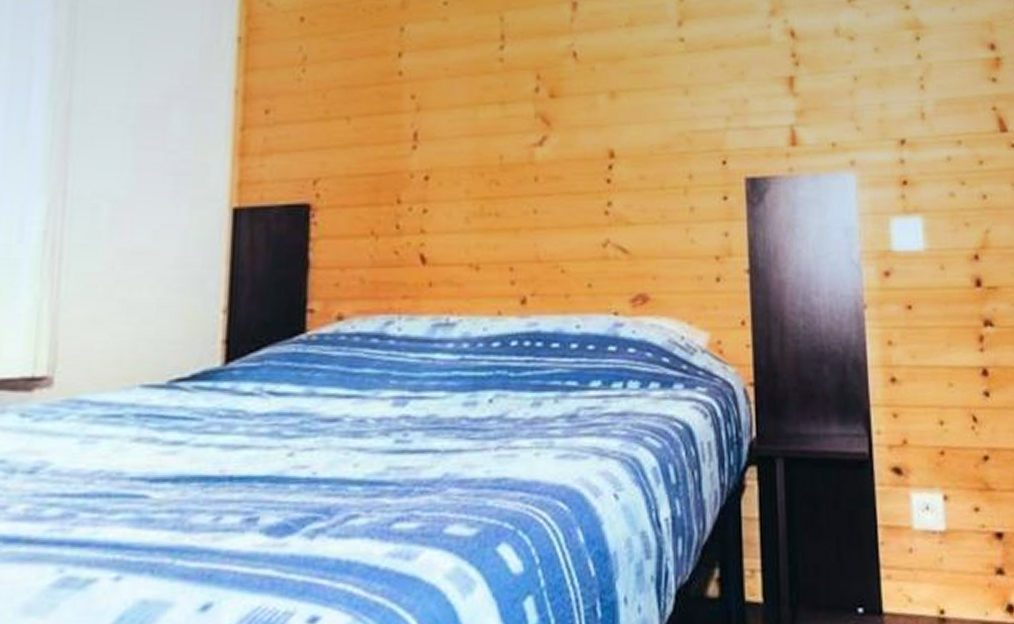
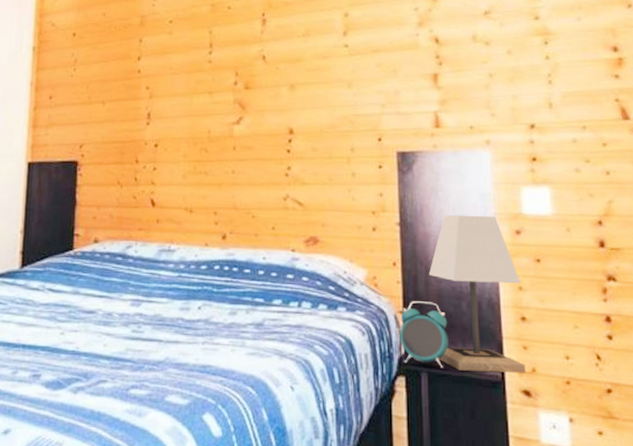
alarm clock: none [750,368,808,452] -> present [399,301,449,369]
lamp: none [784,255,896,451] -> present [428,215,526,374]

